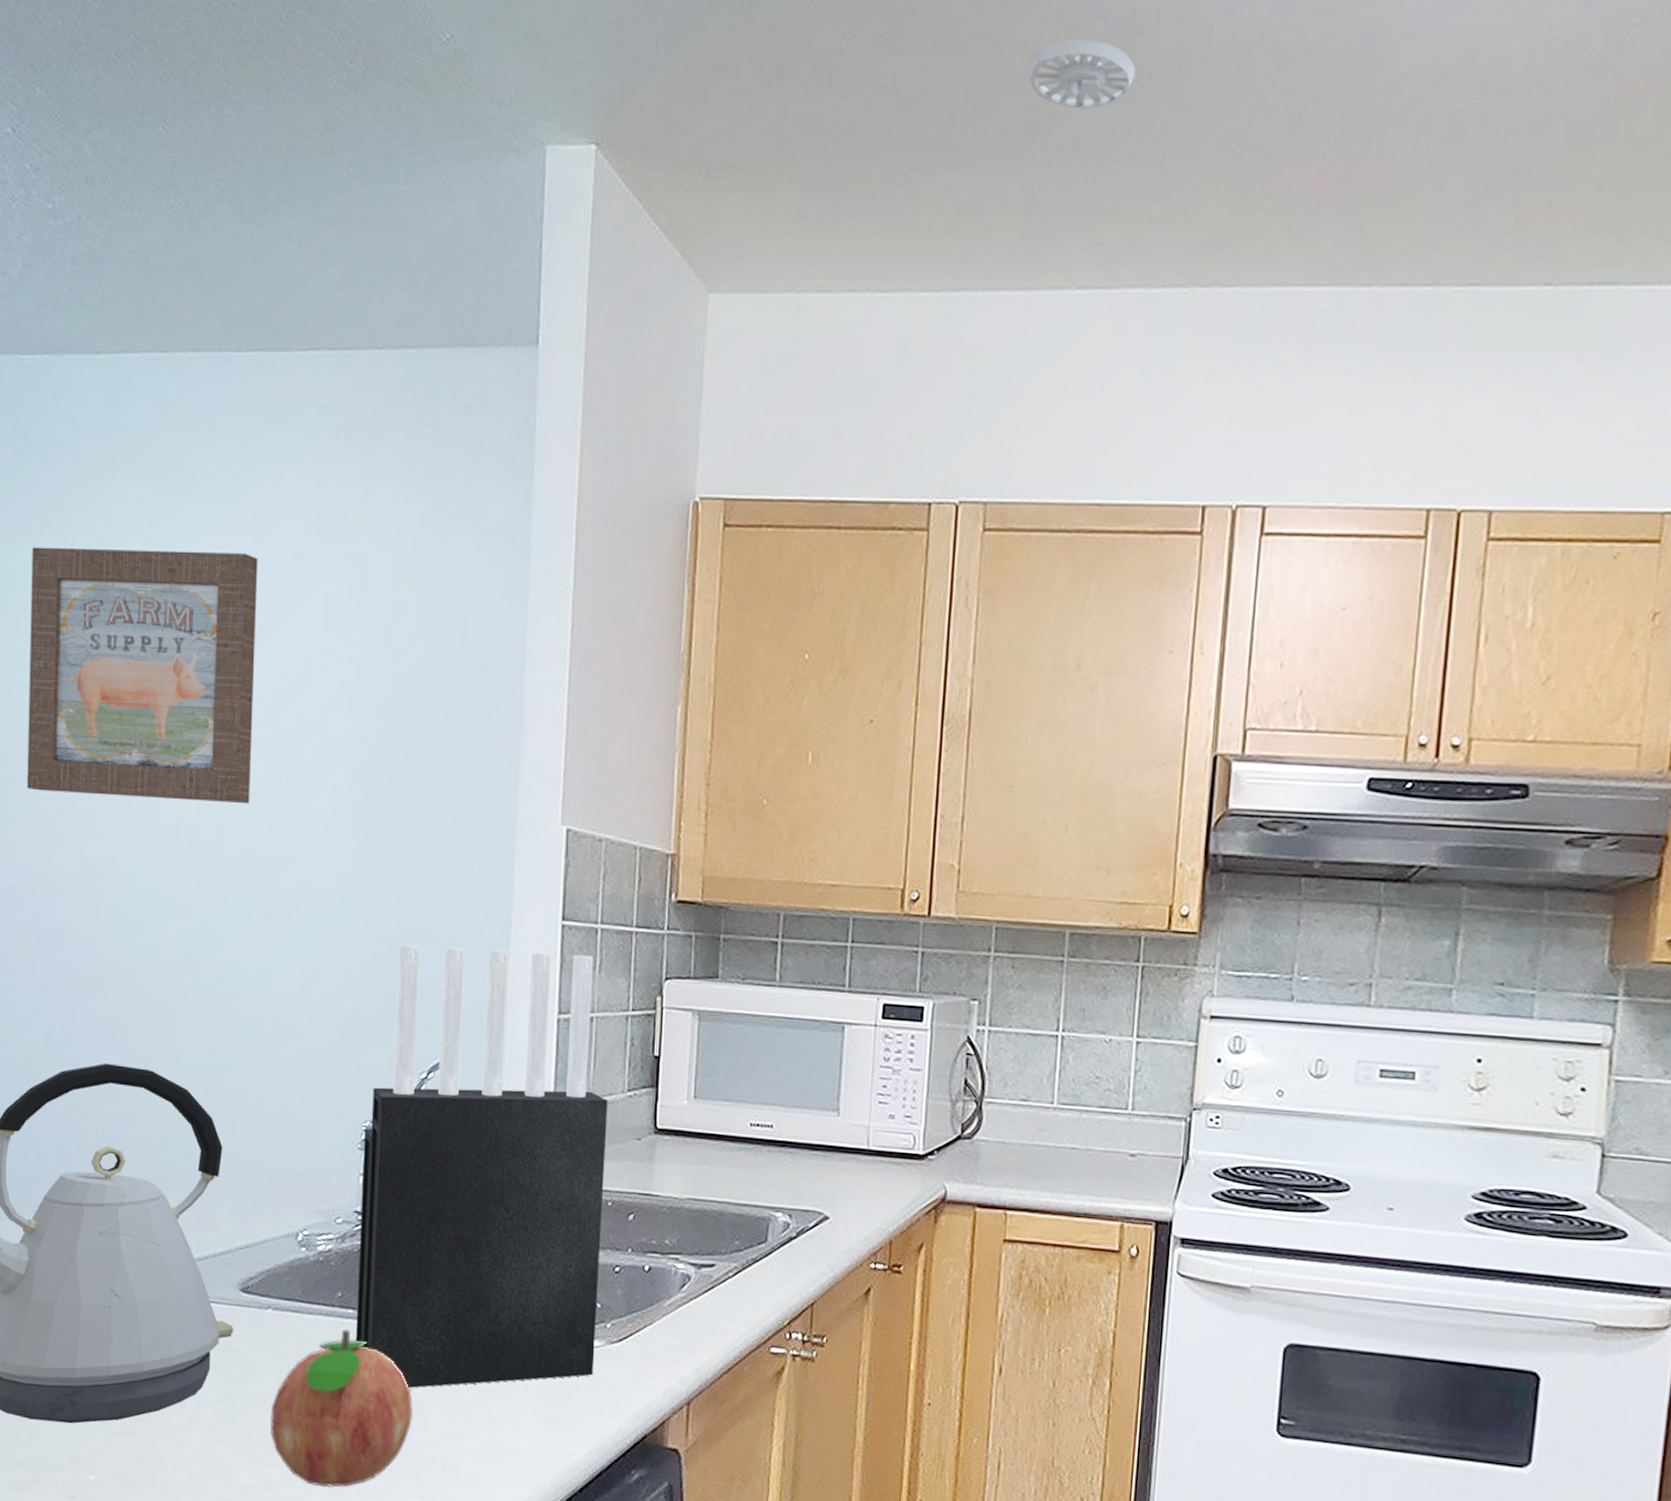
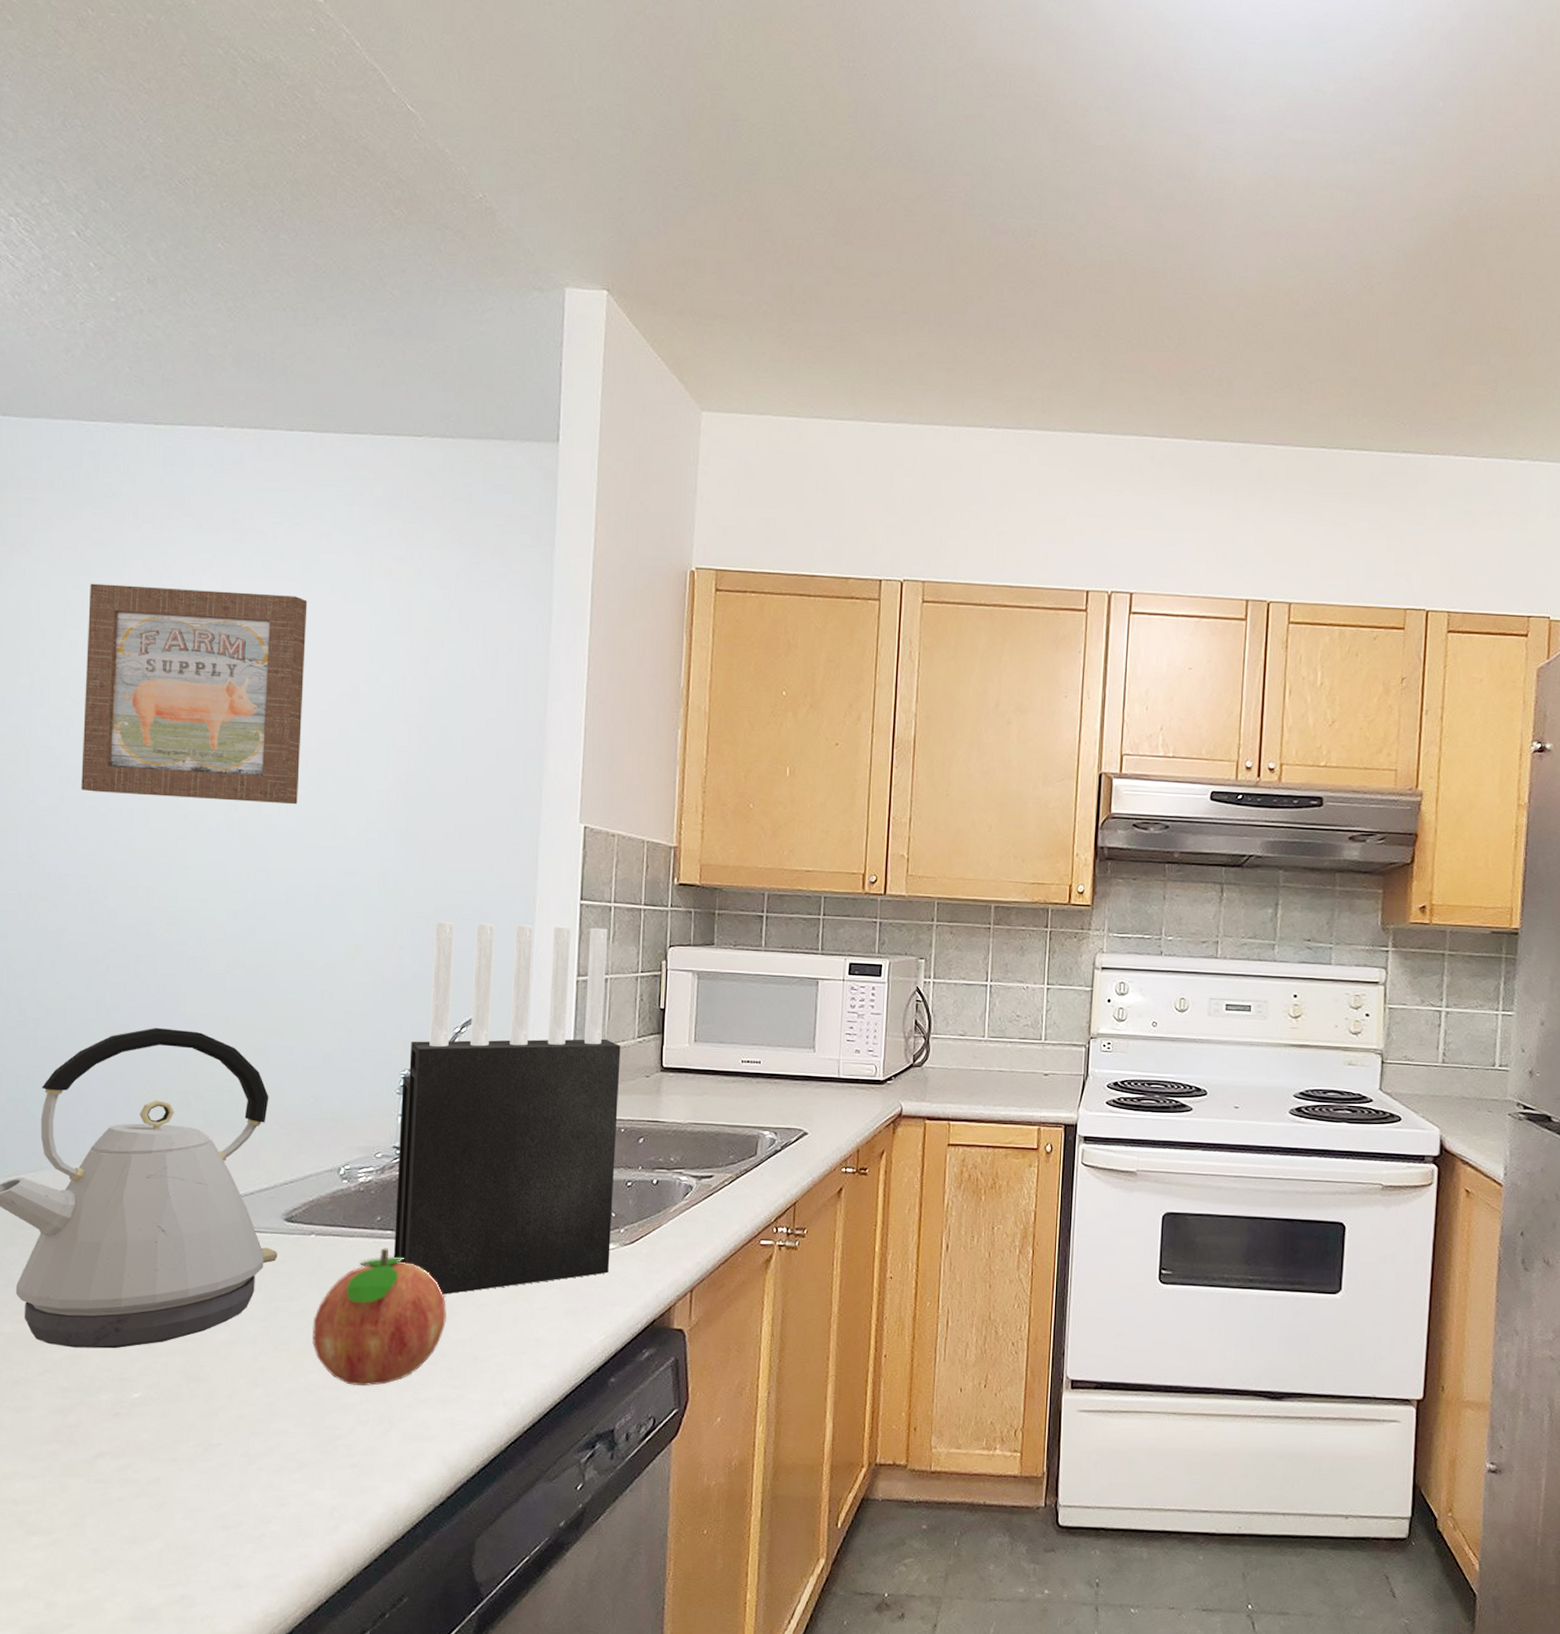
smoke detector: present [1030,40,1135,109] -> none [952,247,1030,298]

